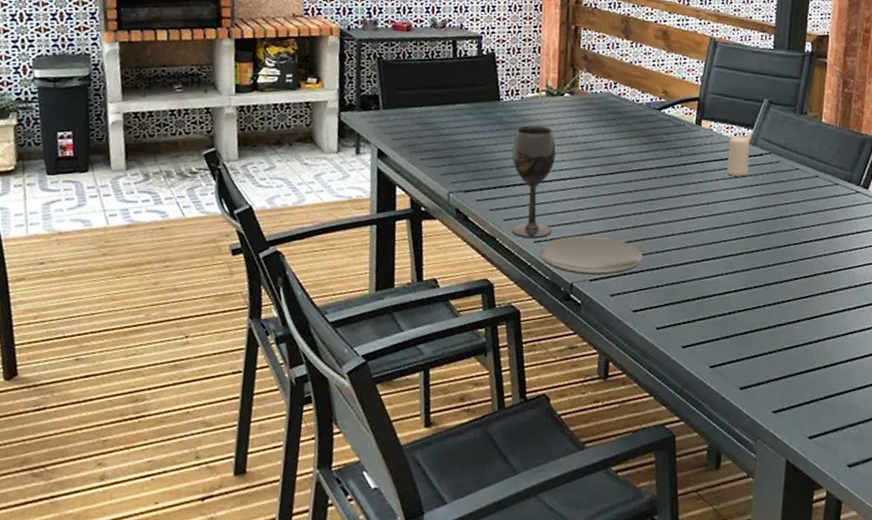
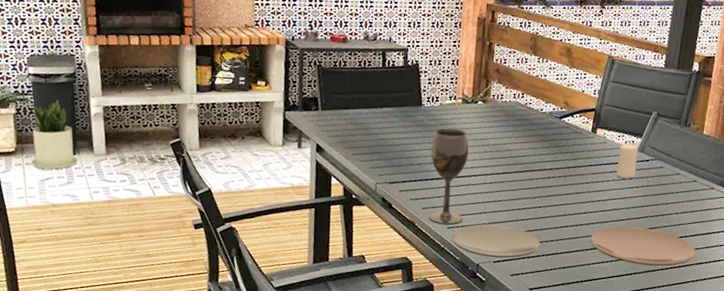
planter: none [34,107,93,190] -> present [30,100,79,170]
plate: none [701,232,822,278] -> present [590,226,695,267]

